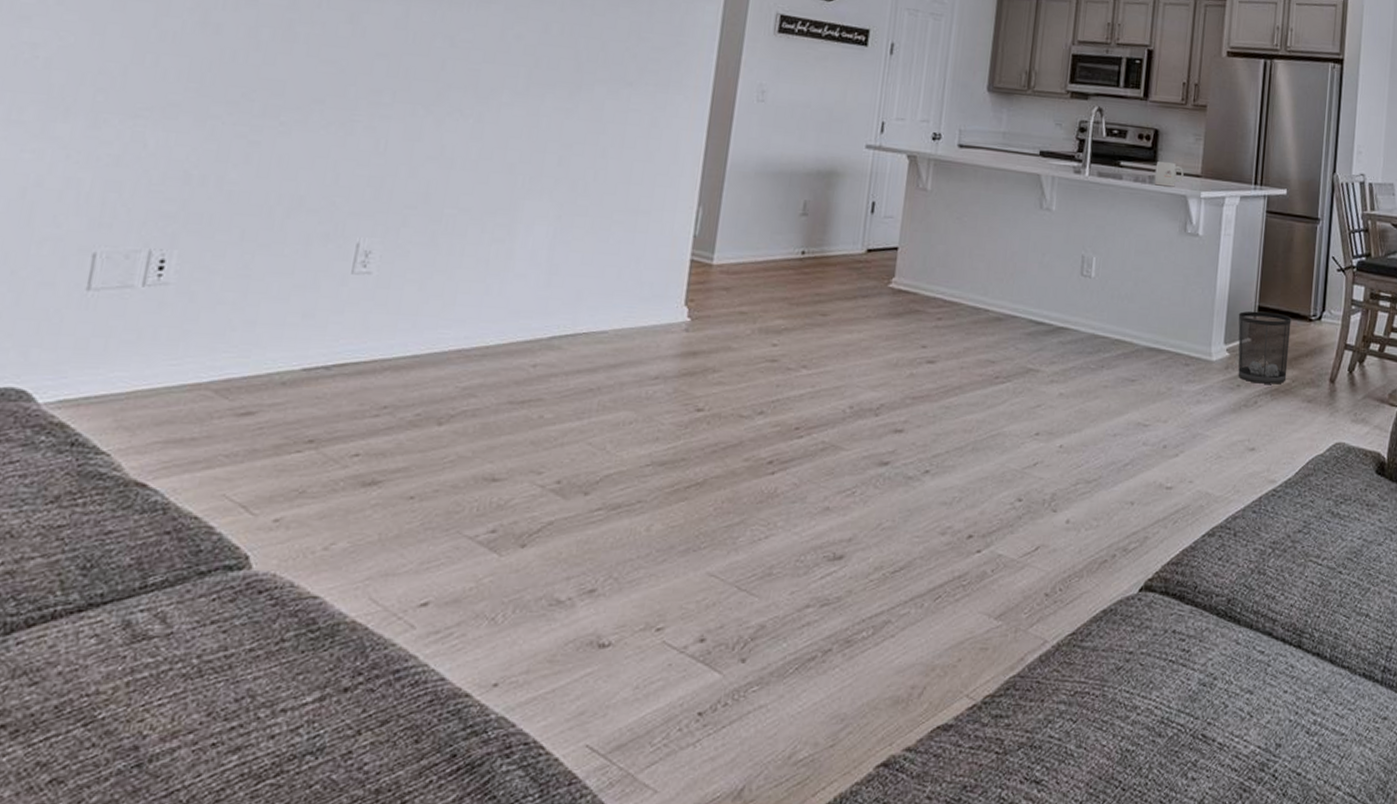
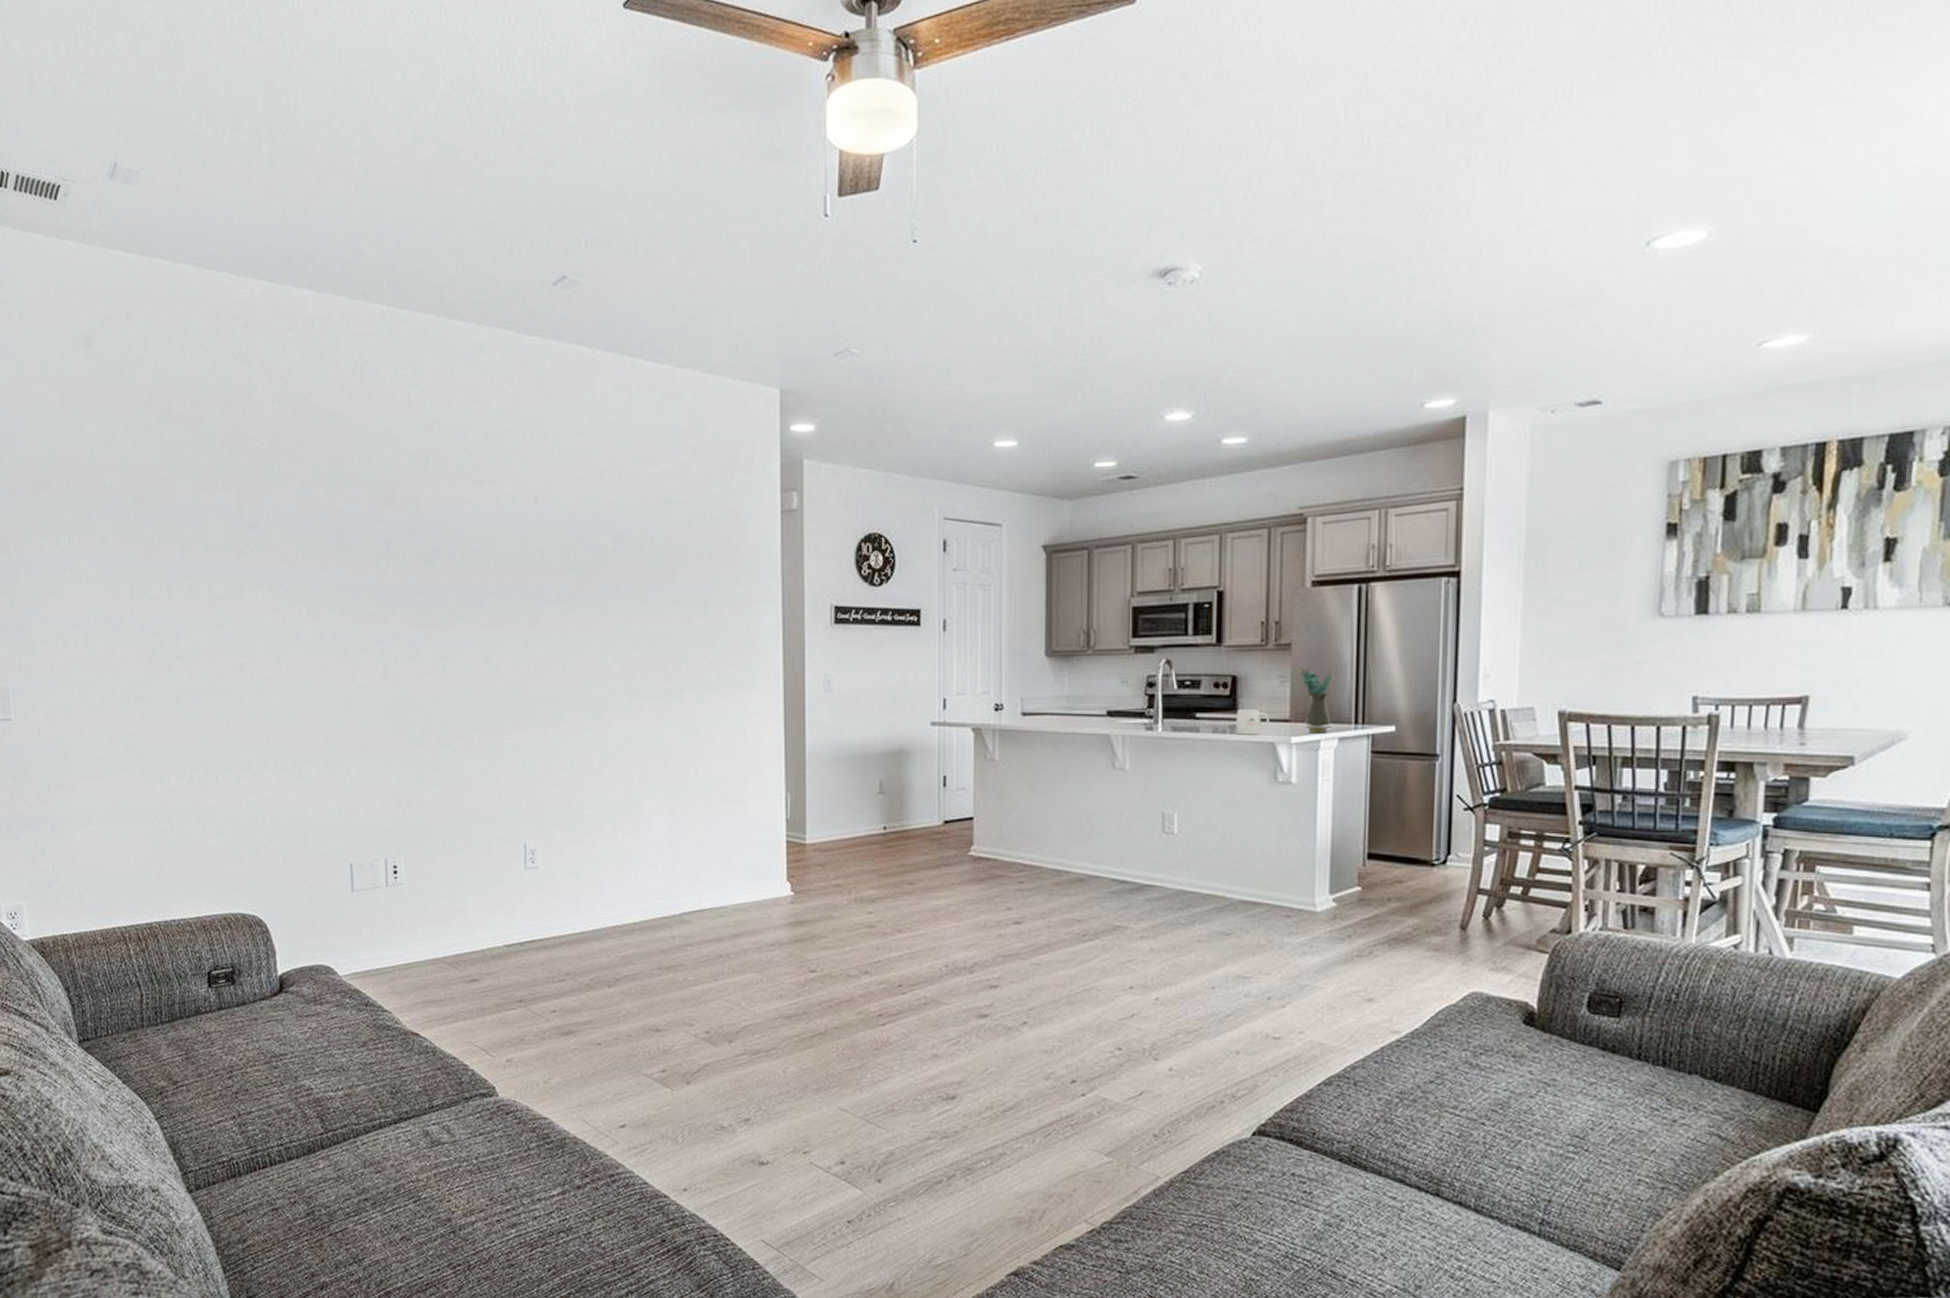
vase: none [1212,128,1238,191] -> present [1300,667,1332,734]
waste bin: present [1238,311,1292,384] -> none [1344,858,1409,934]

